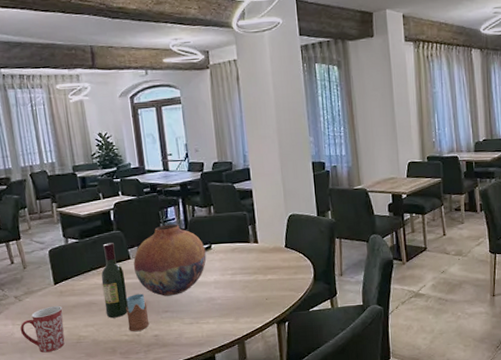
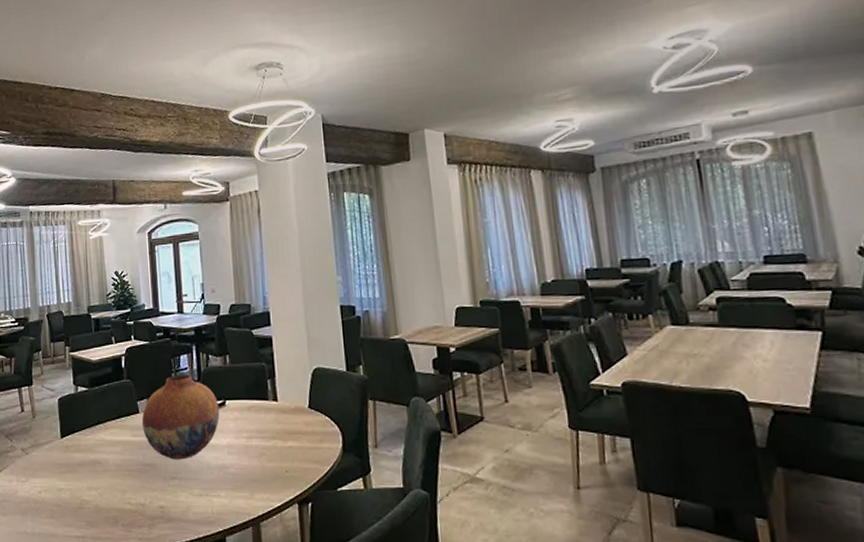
mug: present [20,305,65,353] -> none [24,462,67,517]
wine bottle: present [101,243,129,318] -> none [108,393,135,482]
drinking glass: present [126,293,150,332] -> none [131,454,155,501]

